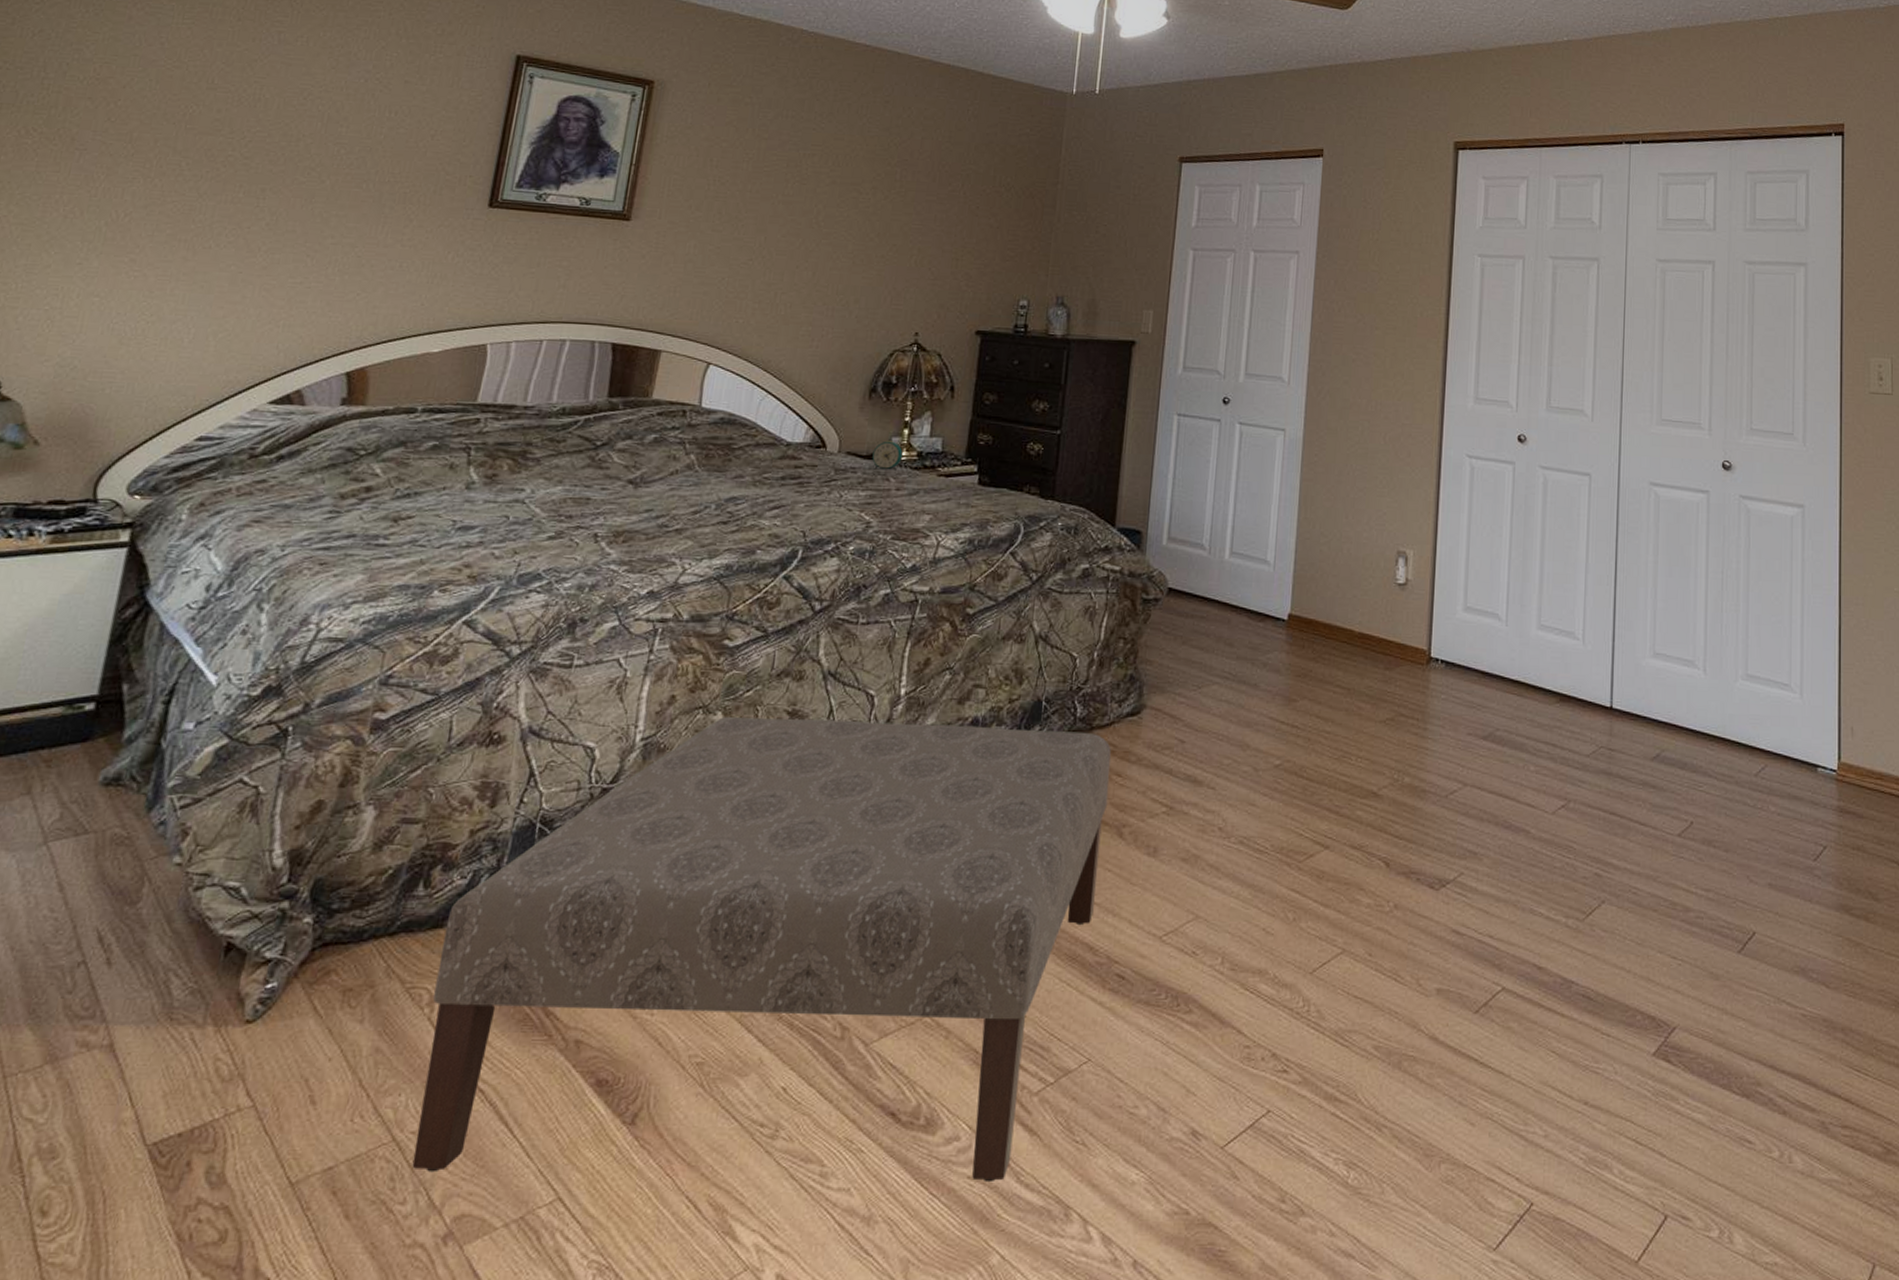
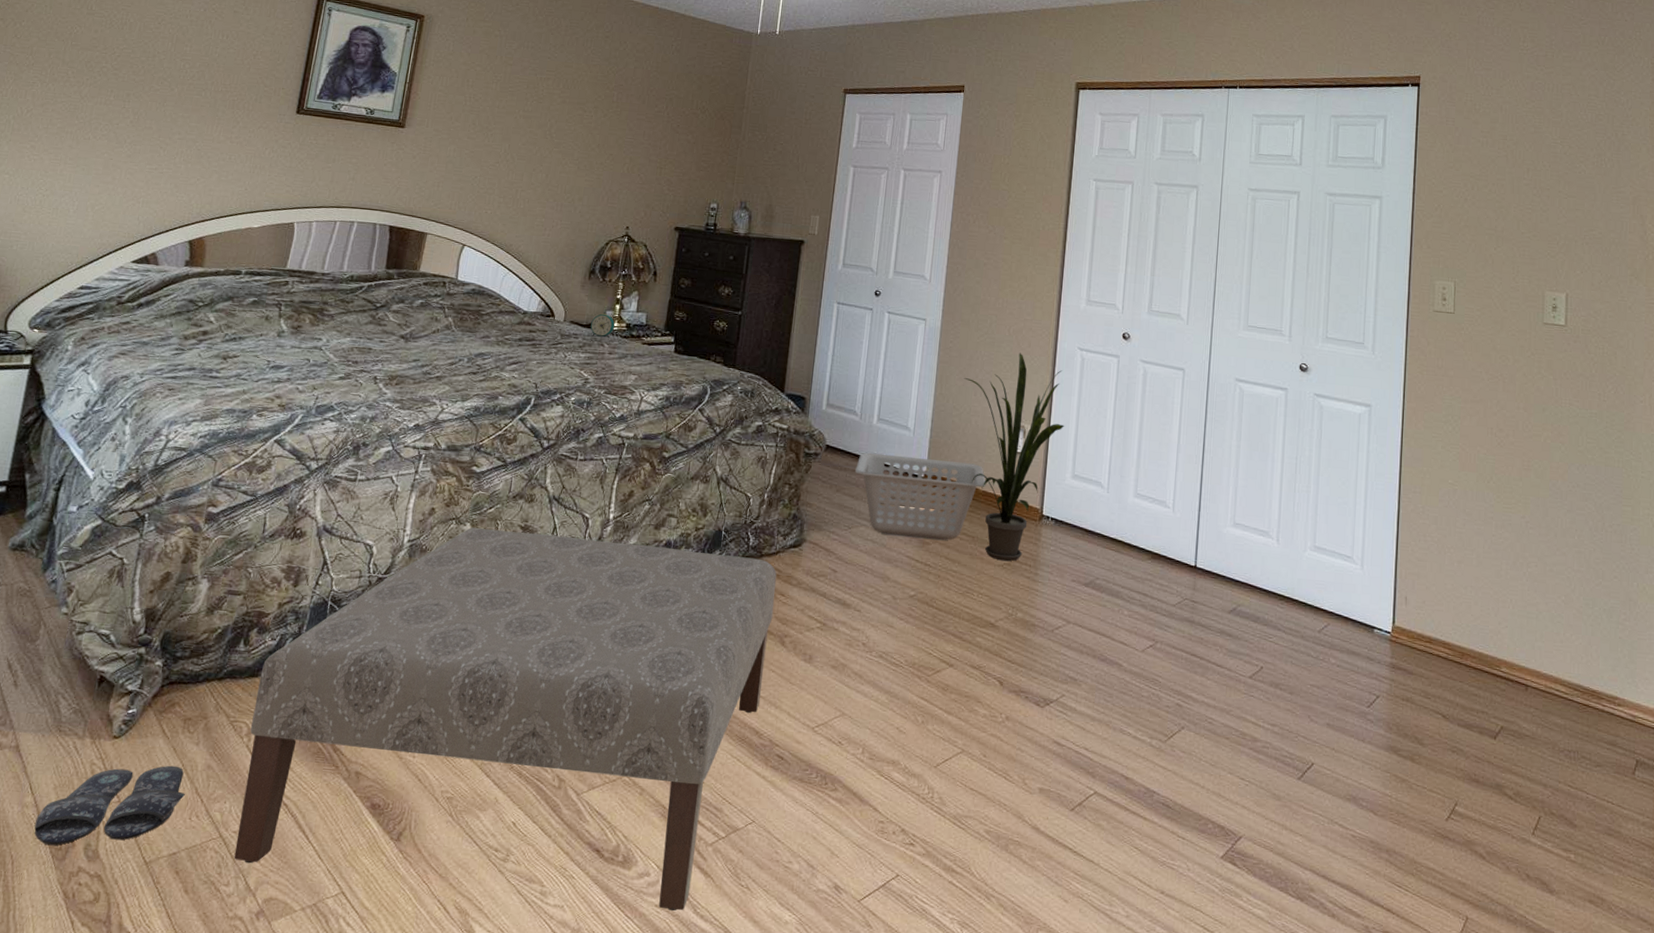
slippers: none [135,1052,345,1172] -> present [34,765,185,845]
laundry basket: none [1204,594,1363,696] -> present [855,452,986,541]
house plant: none [1332,464,1454,716] -> present [964,352,1065,561]

